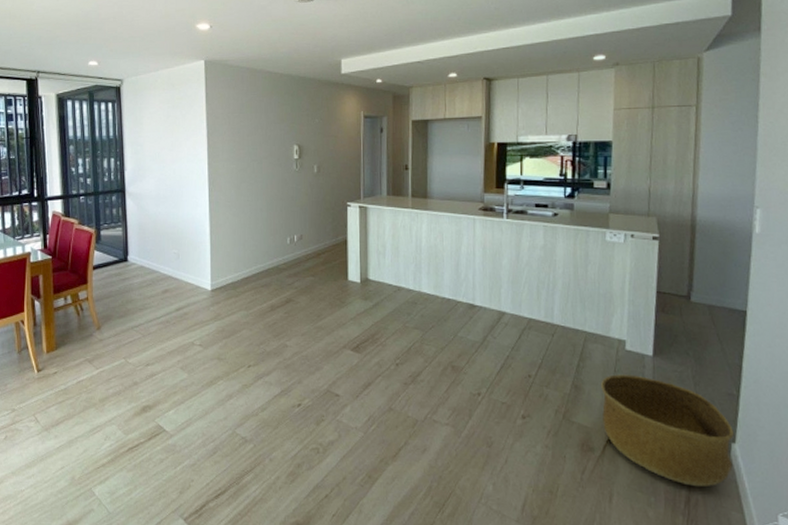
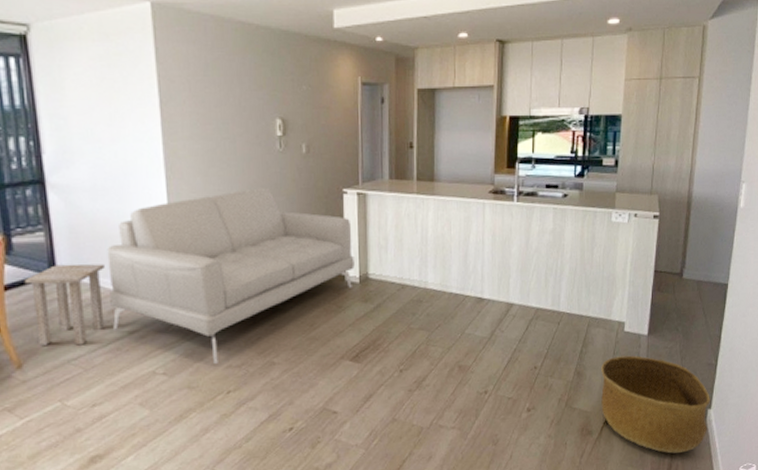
side table: none [106,253,161,316] -> present [24,264,105,346]
sofa: none [164,199,356,341] -> present [107,187,355,364]

